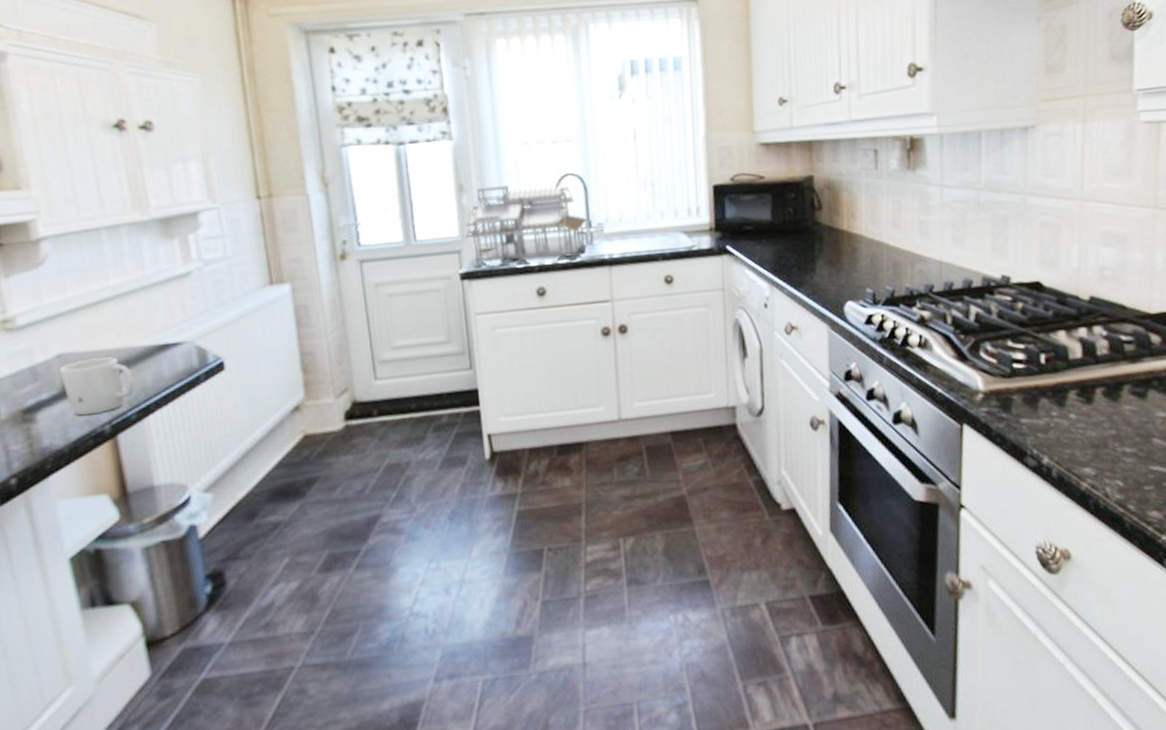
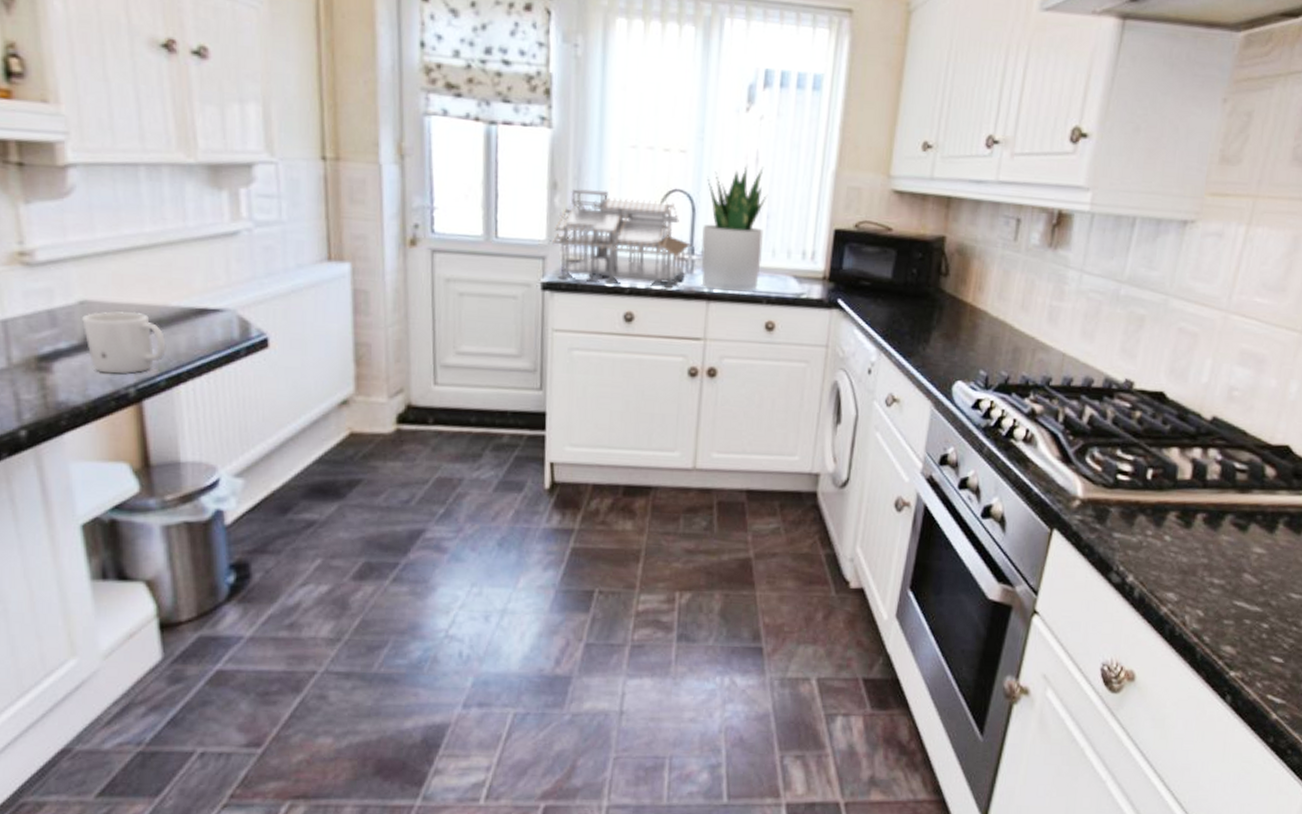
planter: none [593,142,653,256] -> present [701,165,768,293]

